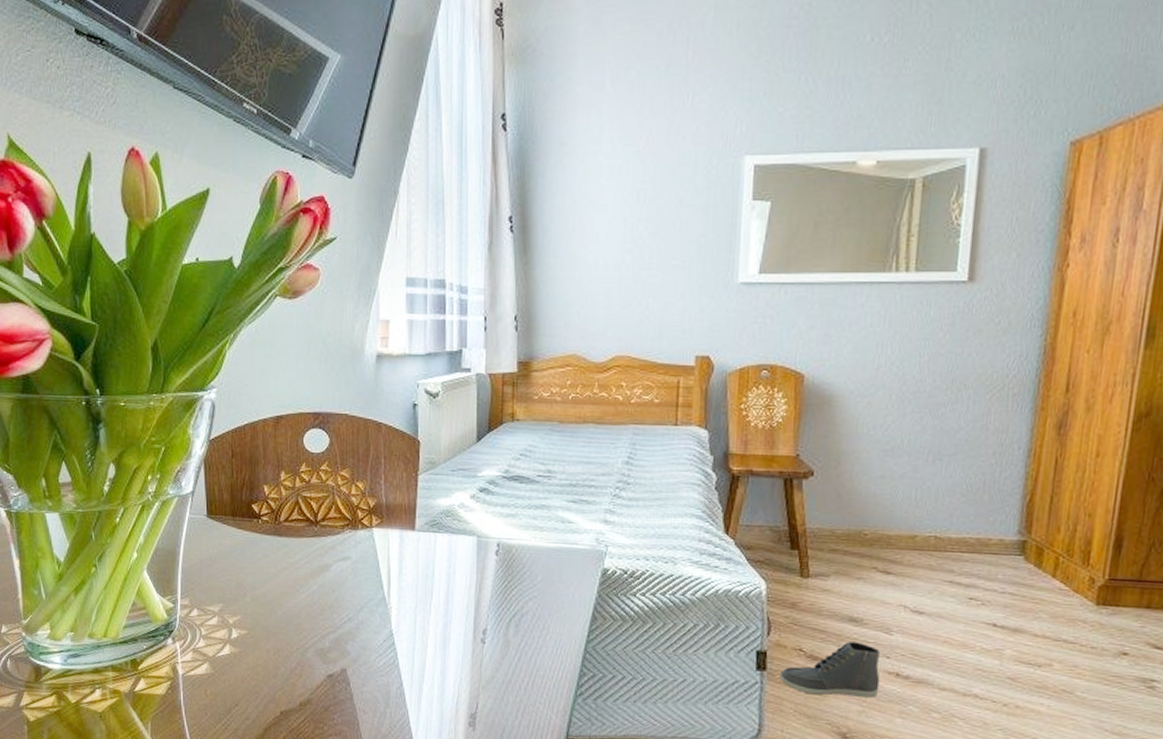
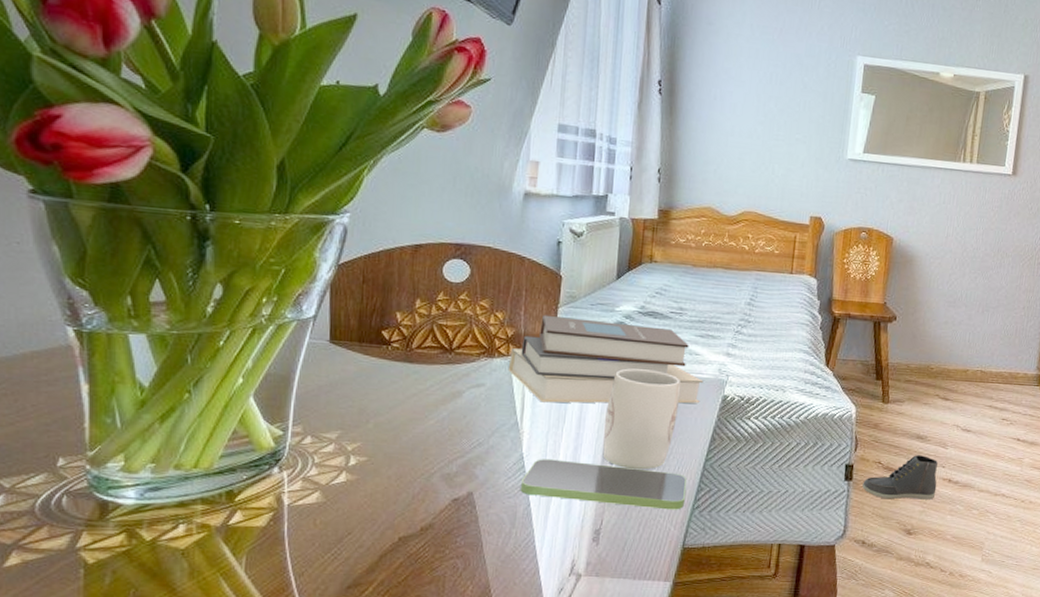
books: none [372,483,580,578] -> present [508,314,704,404]
phone: none [392,636,568,697] -> present [520,459,688,510]
mug: none [474,539,553,651] -> present [603,368,680,470]

